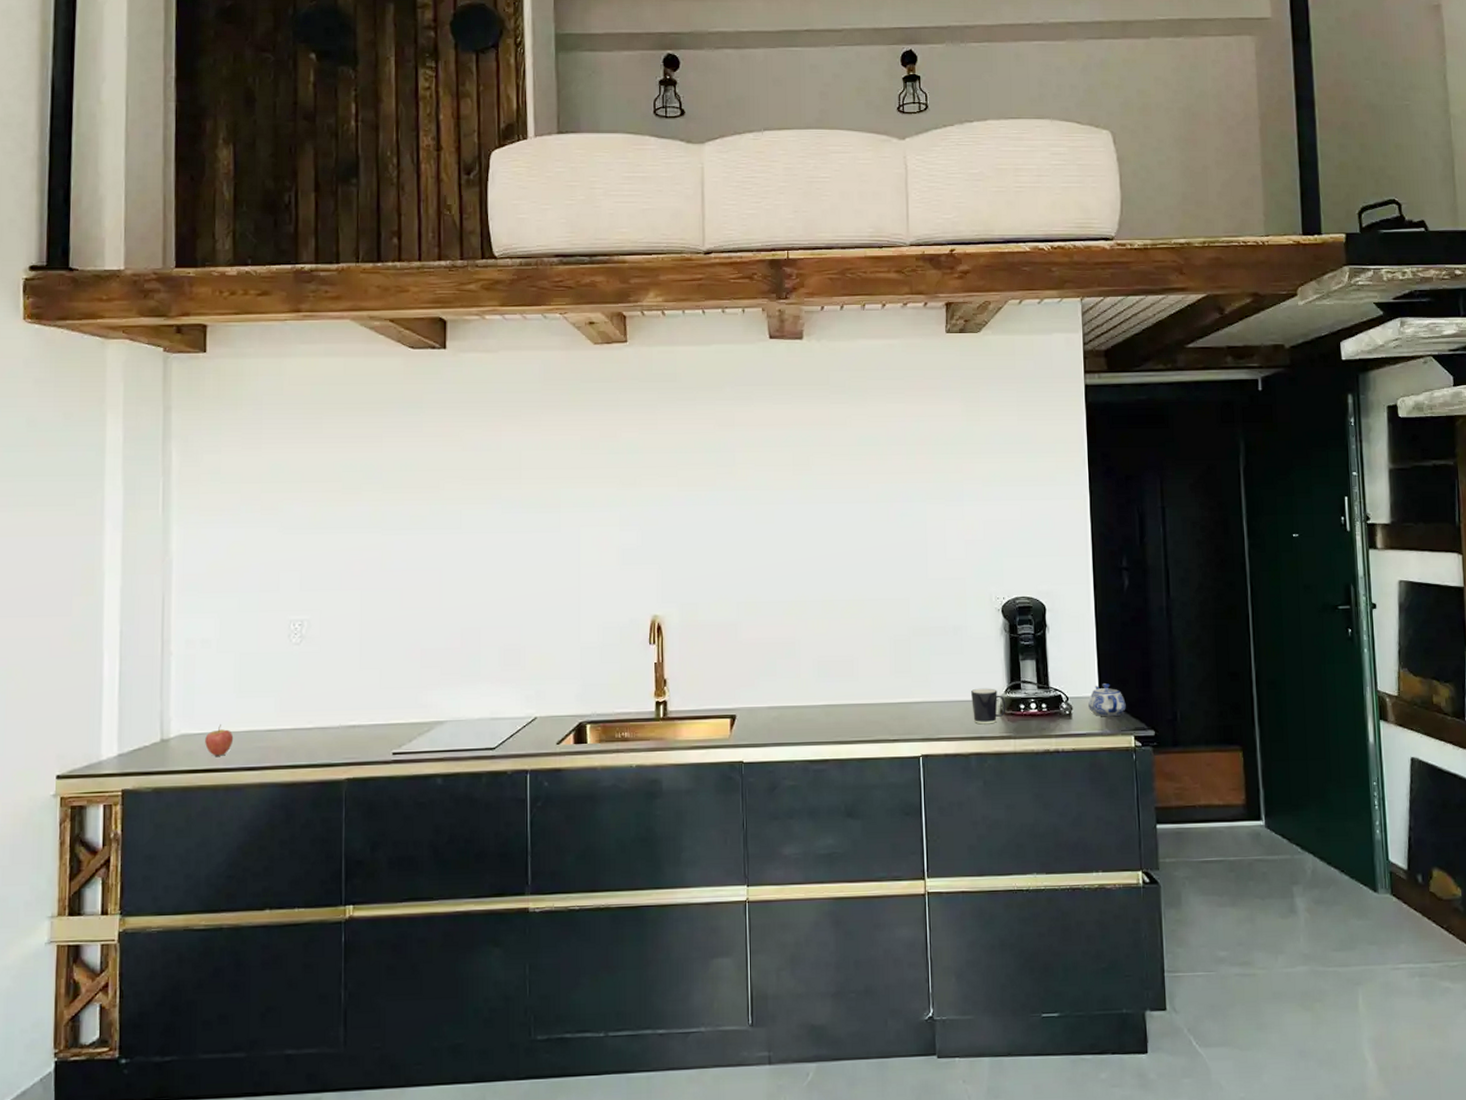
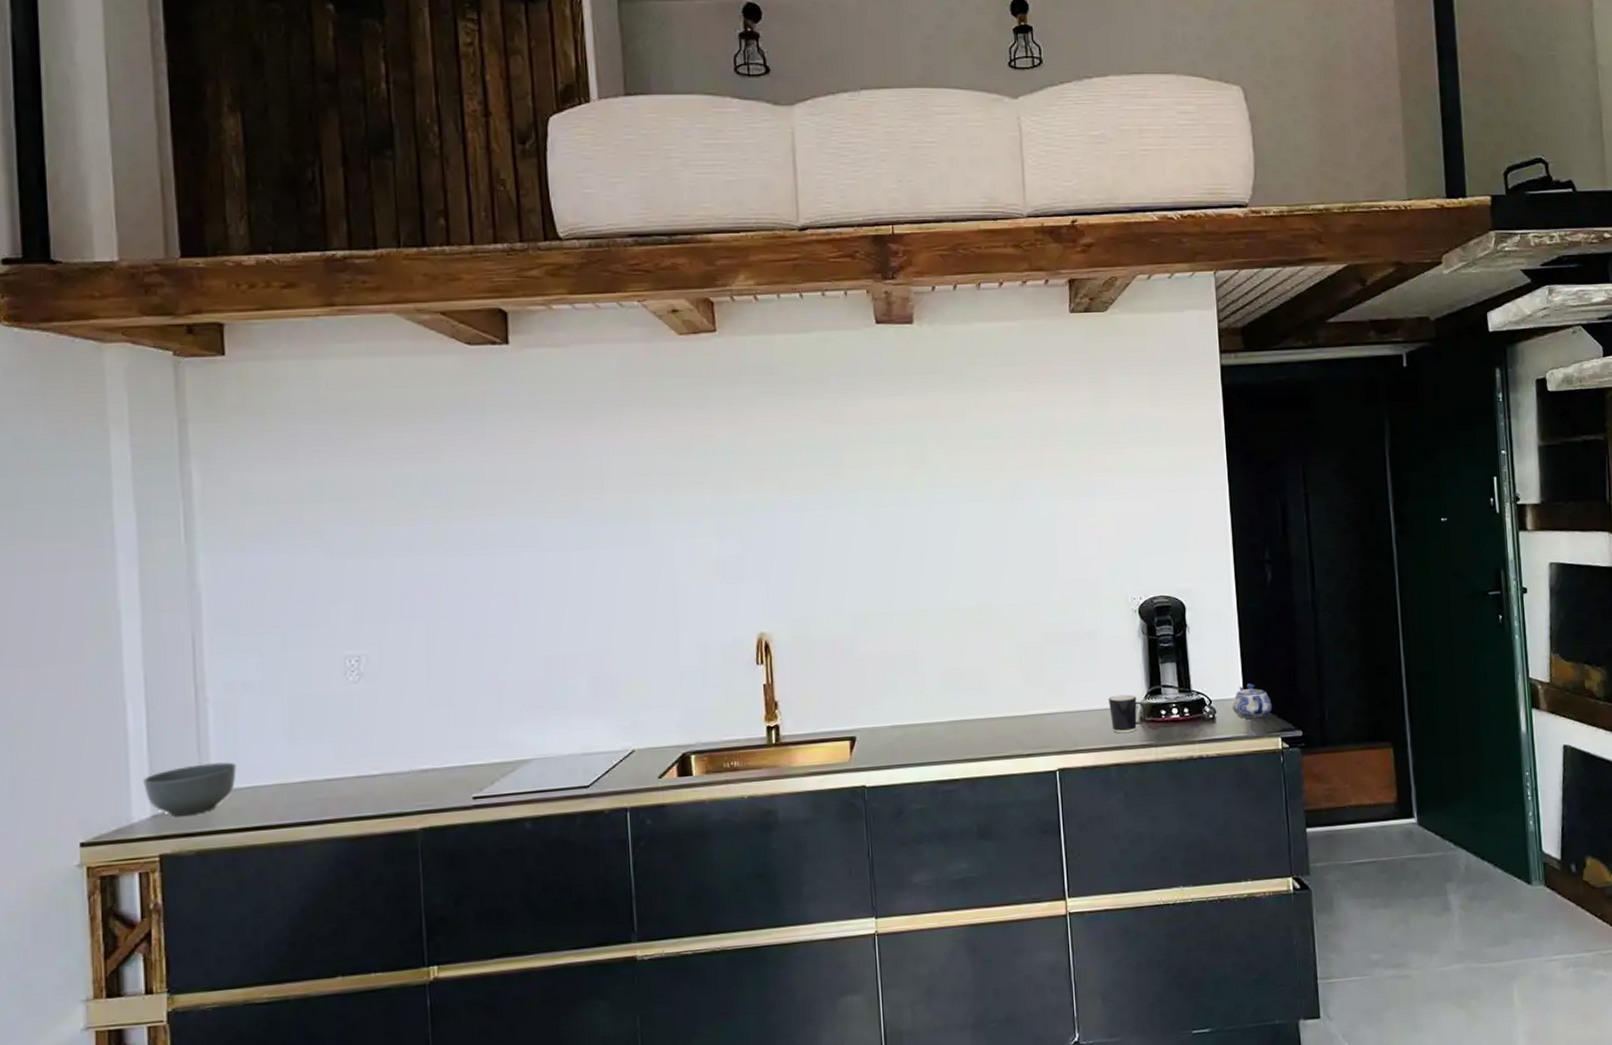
bowl: none [113,710,192,756] -> present [143,762,236,816]
fruit: present [205,724,234,756] -> none [254,776,288,812]

